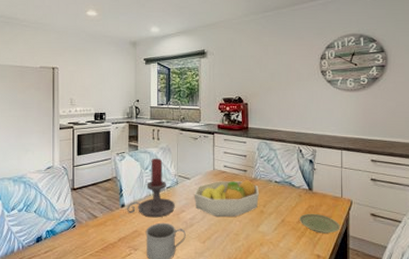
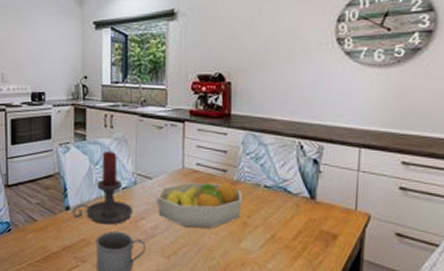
plate: present [299,213,340,234] -> none [295,228,351,256]

